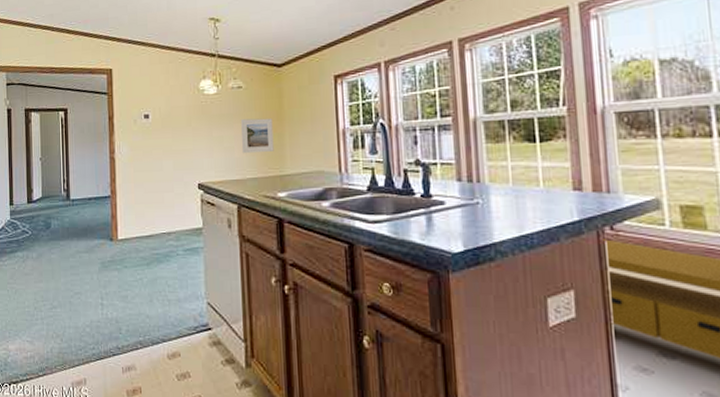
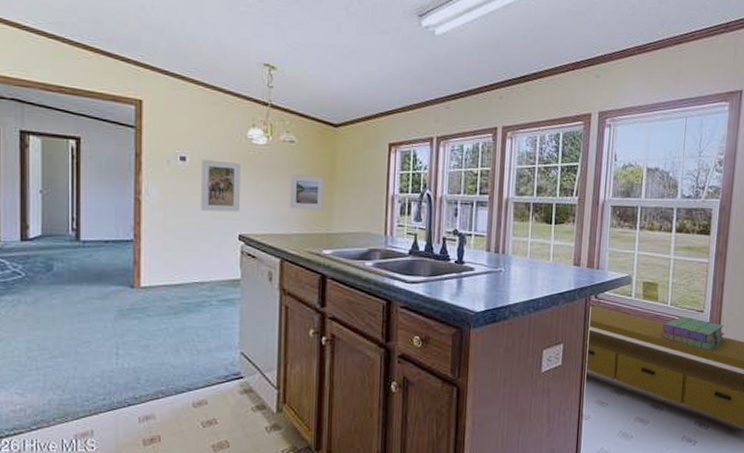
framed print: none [162,114,197,163] -> present [201,159,241,212]

